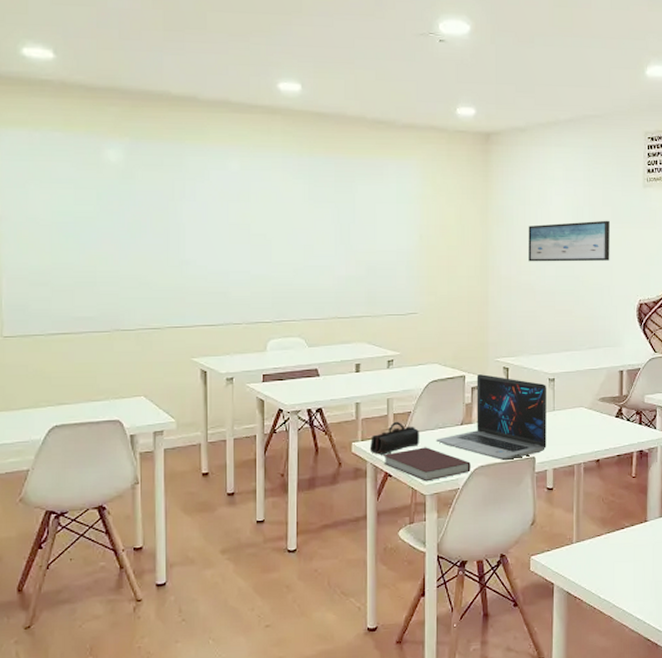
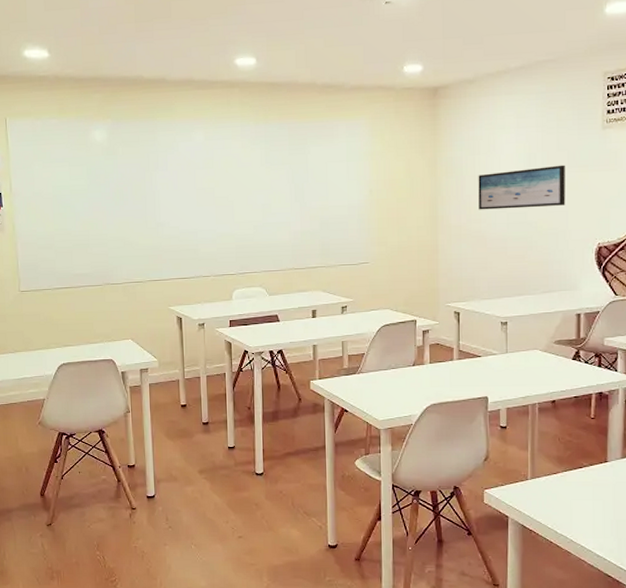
pencil case: present [369,421,419,455] -> none [326,362,373,392]
notebook: present [383,447,471,482] -> none [340,386,423,417]
laptop: present [435,374,547,461] -> none [388,319,500,400]

